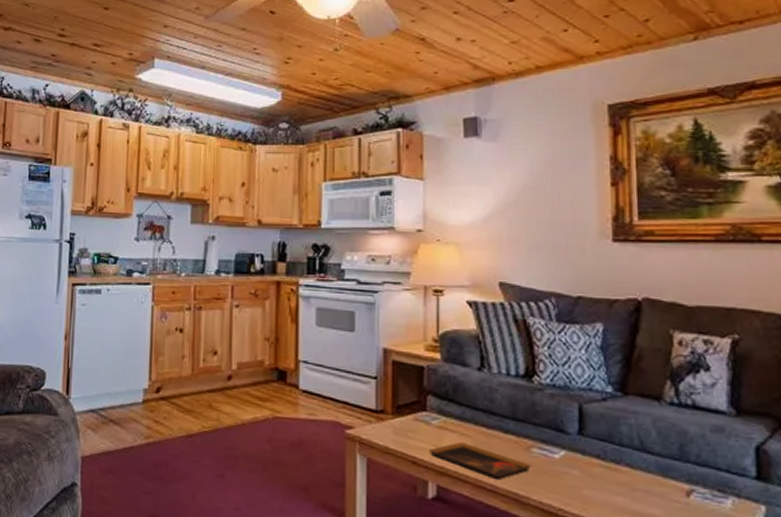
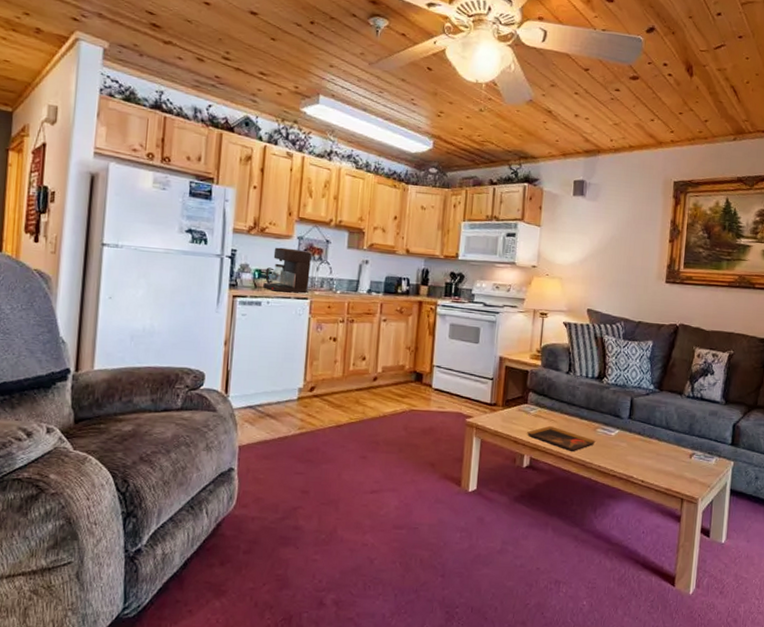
coffee maker: none [103,227,152,279] -> present [263,247,312,294]

